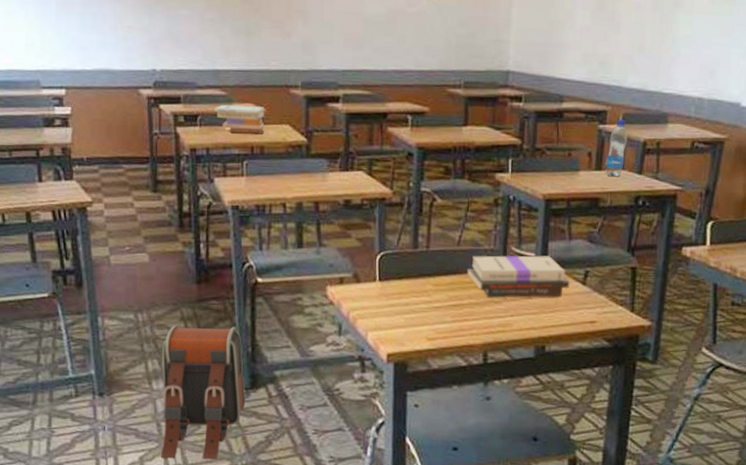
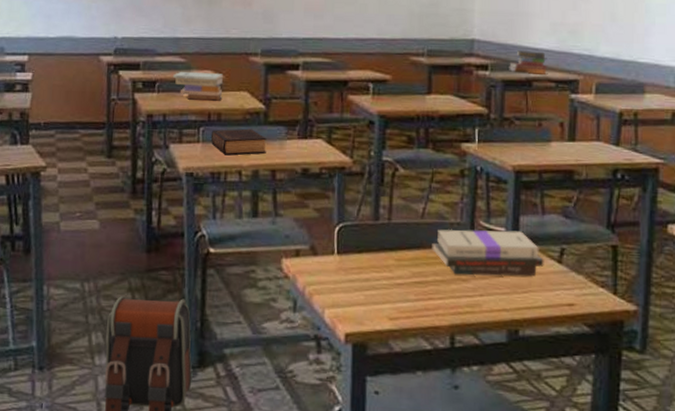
book: none [255,161,309,188] -> present [211,128,267,156]
books: none [542,82,578,105] -> present [509,50,547,74]
bottle: present [604,120,628,177] -> none [578,89,602,149]

